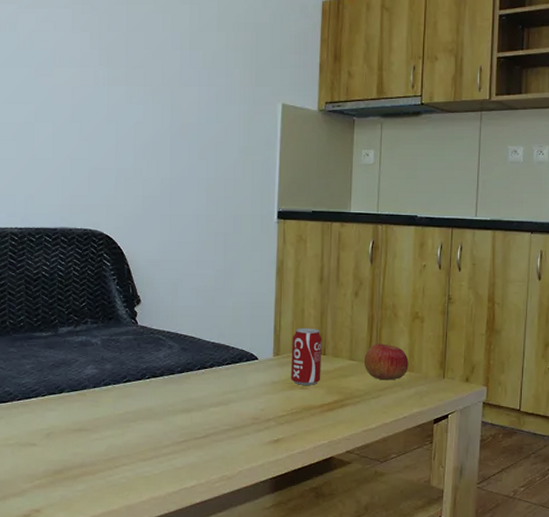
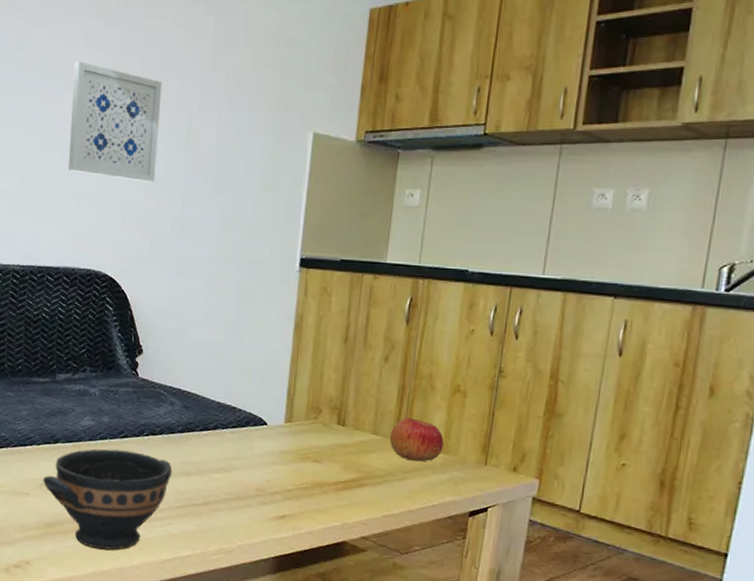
bowl: none [50,394,174,490] -> present [43,449,173,550]
wall art: none [62,42,146,149] -> present [69,62,163,183]
beverage can: present [291,328,322,385] -> none [303,393,343,459]

